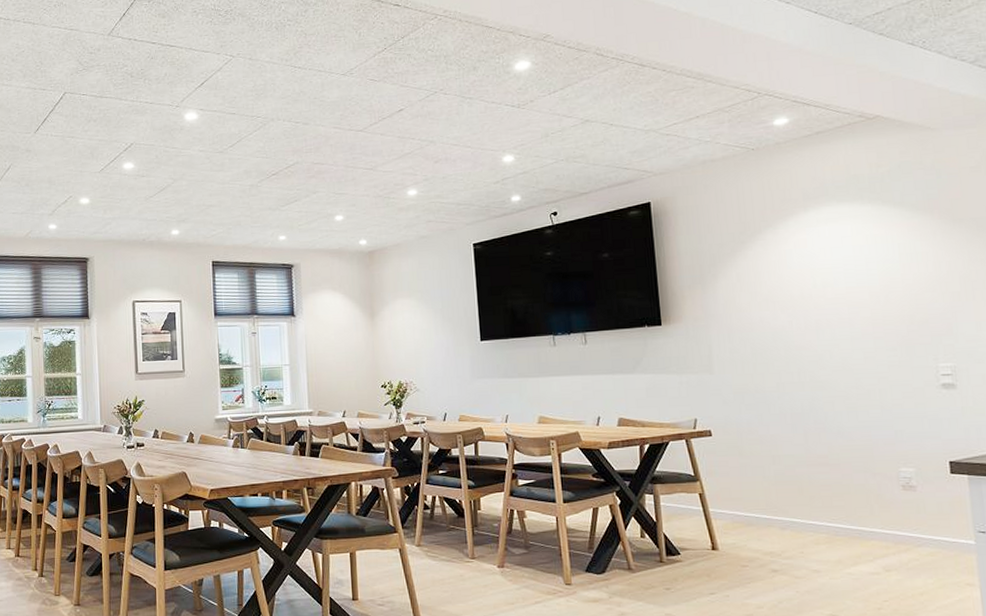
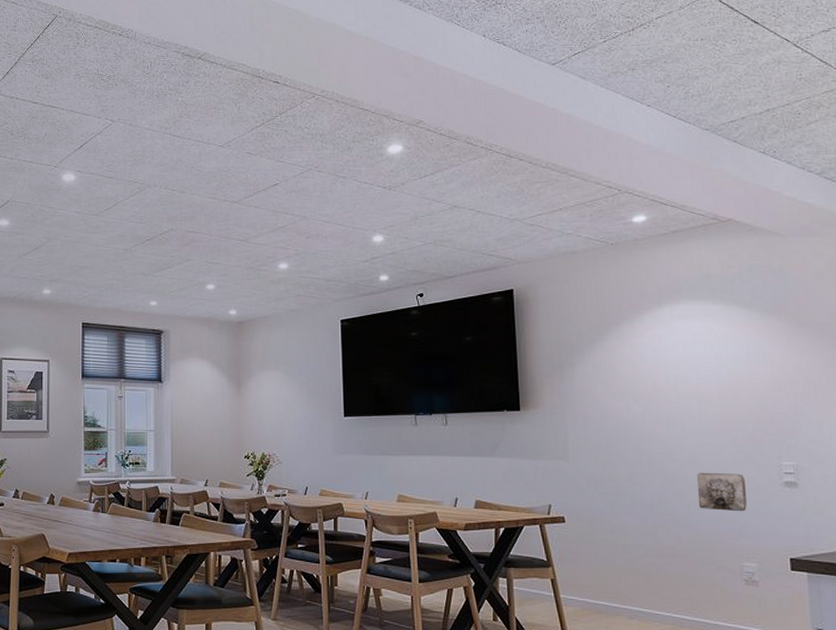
wall relief: none [848,378,902,417] -> present [696,472,747,512]

